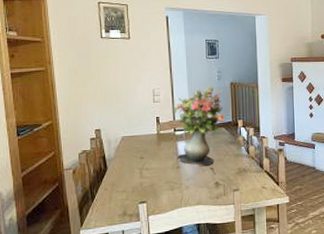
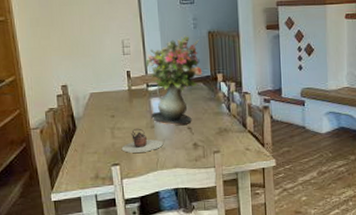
teapot: none [148,168,187,191] -> present [121,128,163,153]

